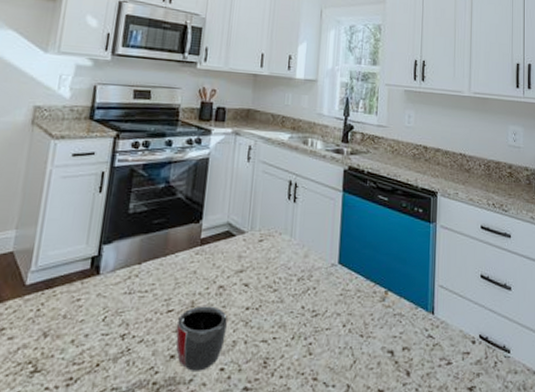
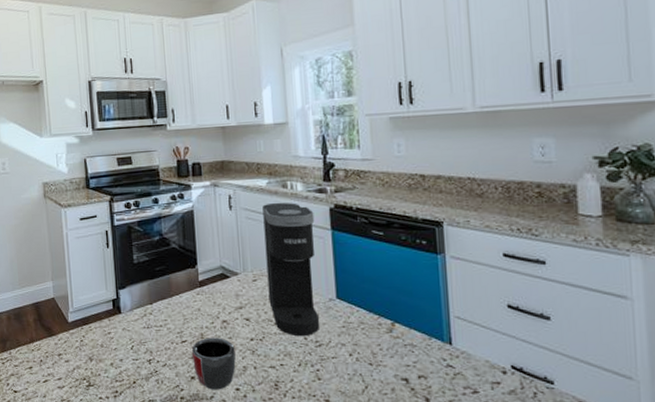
coffee maker: none [272,158,329,306] -> present [262,202,320,337]

